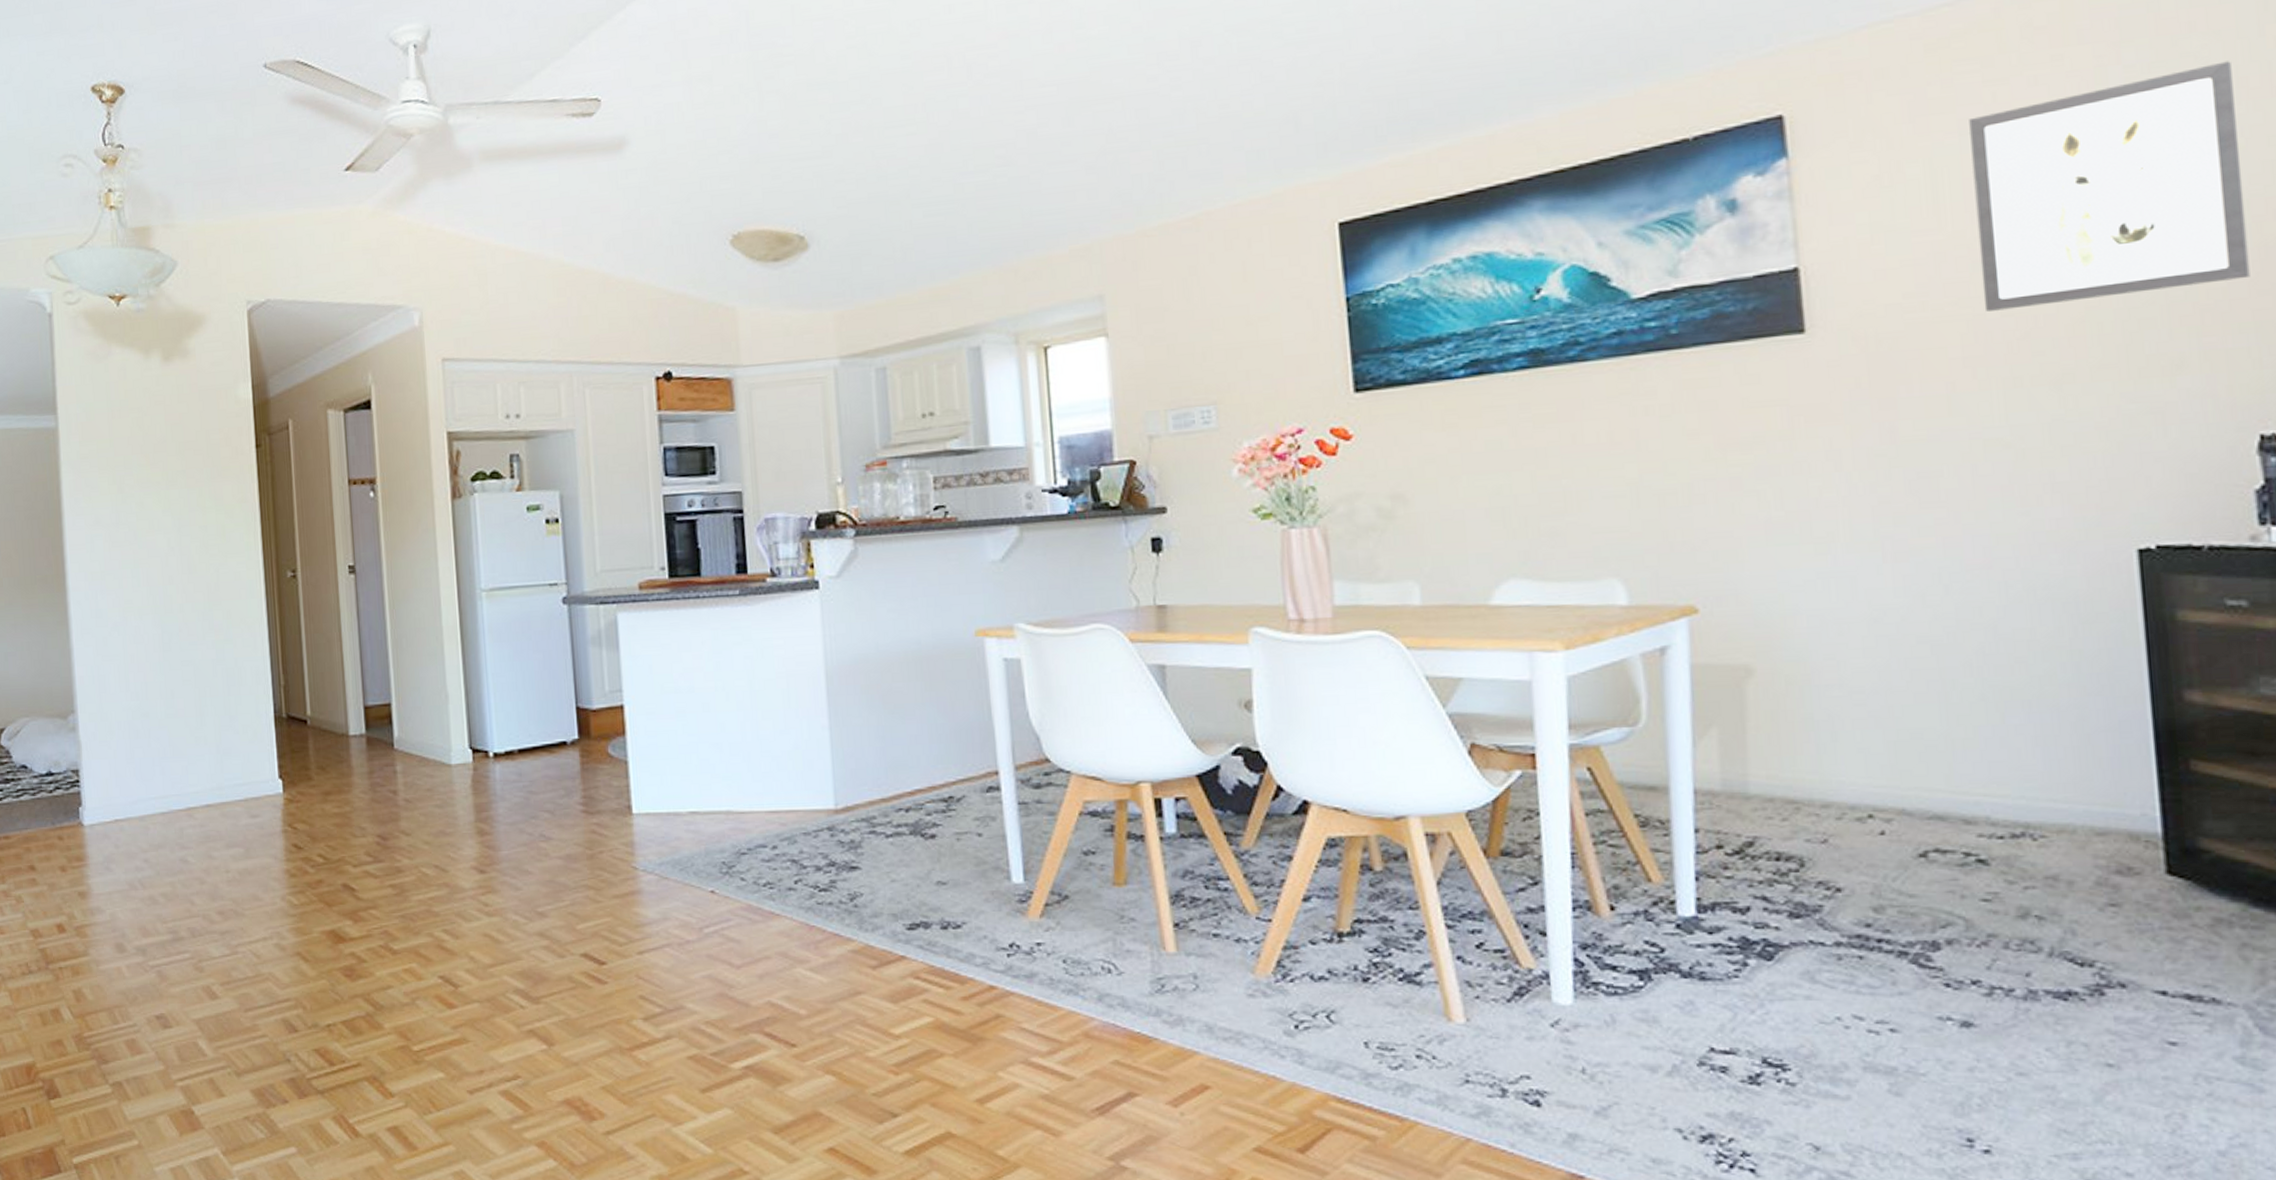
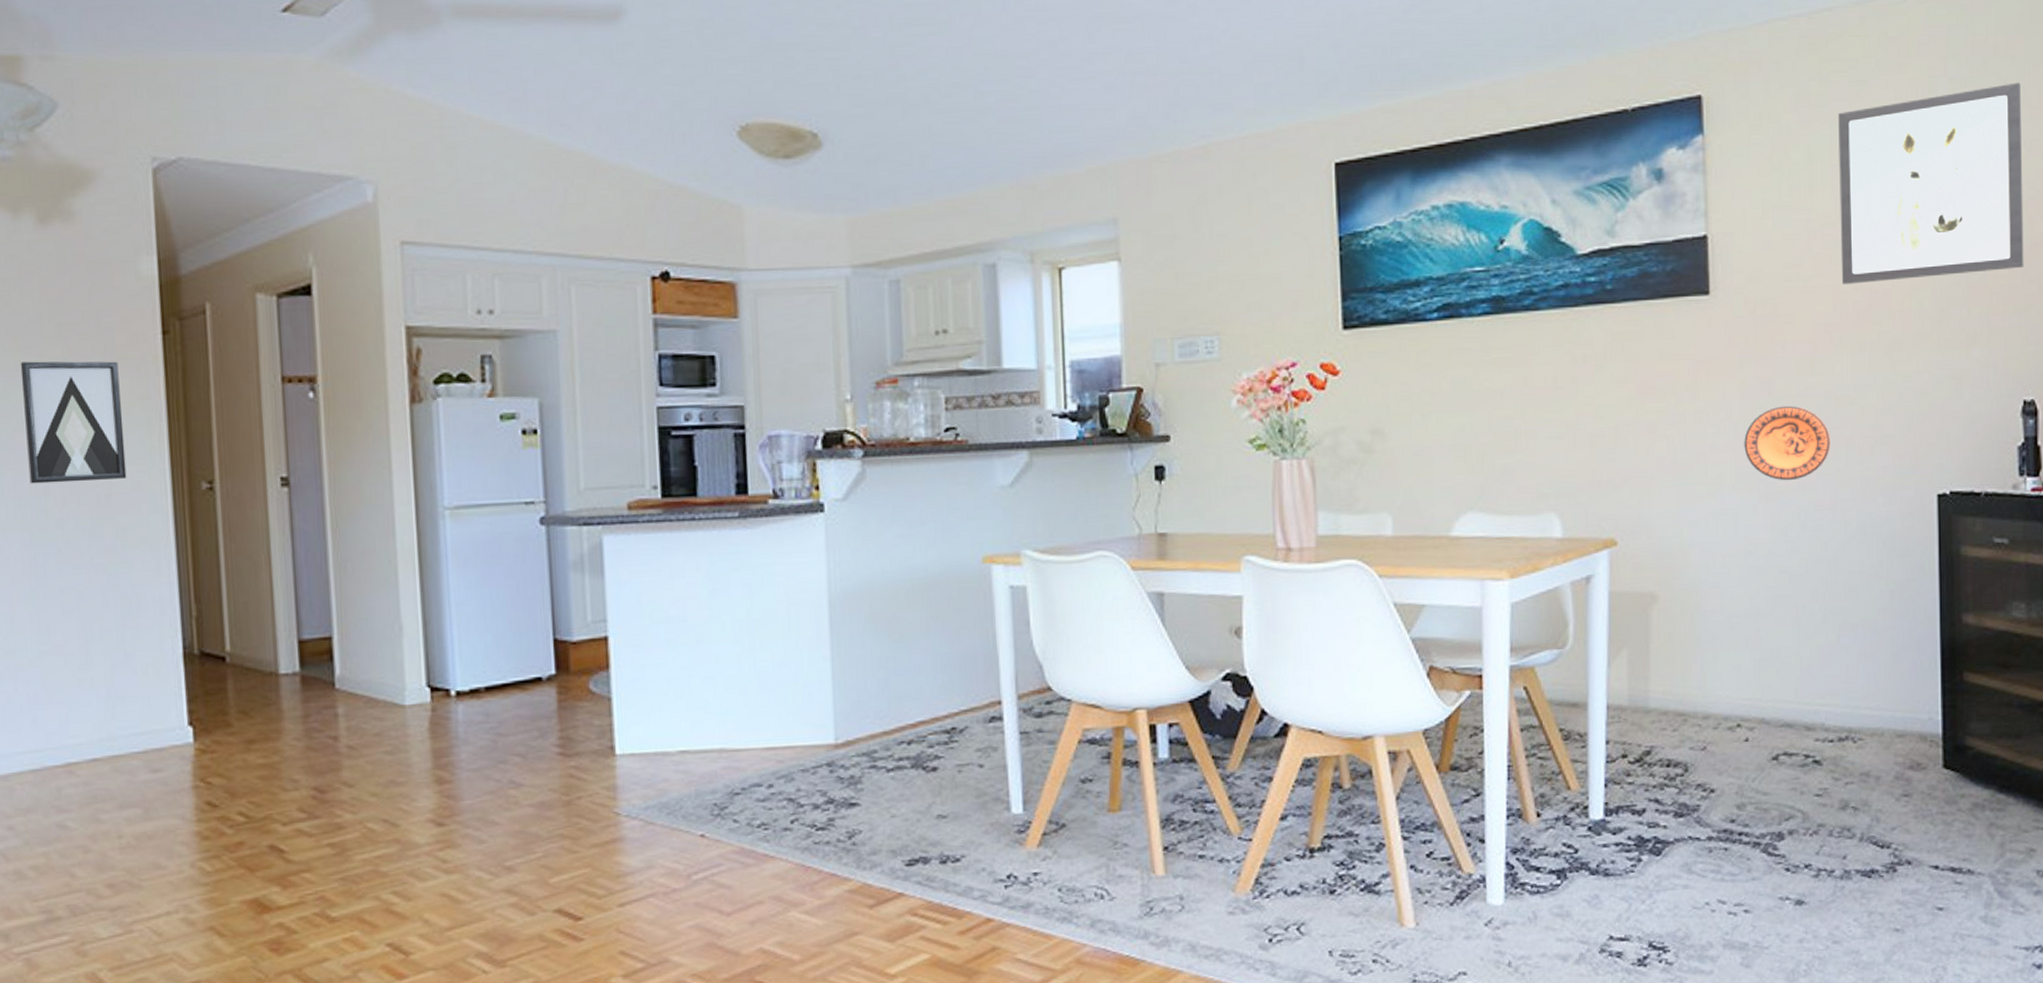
wall art: none [151,471,230,575] -> present [20,361,127,484]
decorative plate: none [1860,452,1980,538] -> present [1744,405,1831,481]

